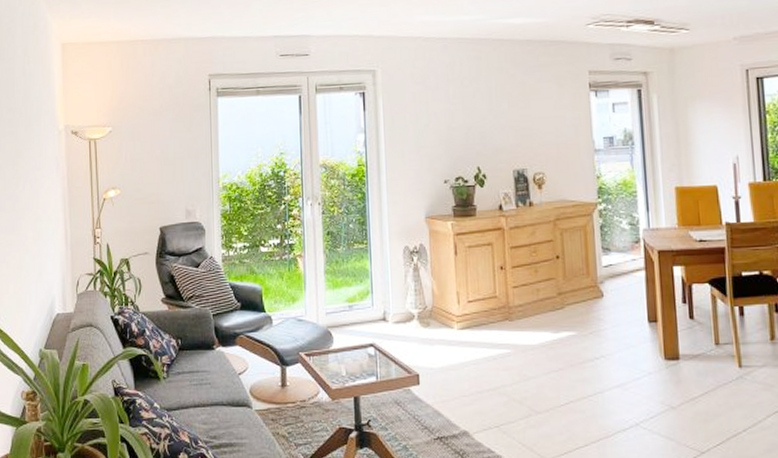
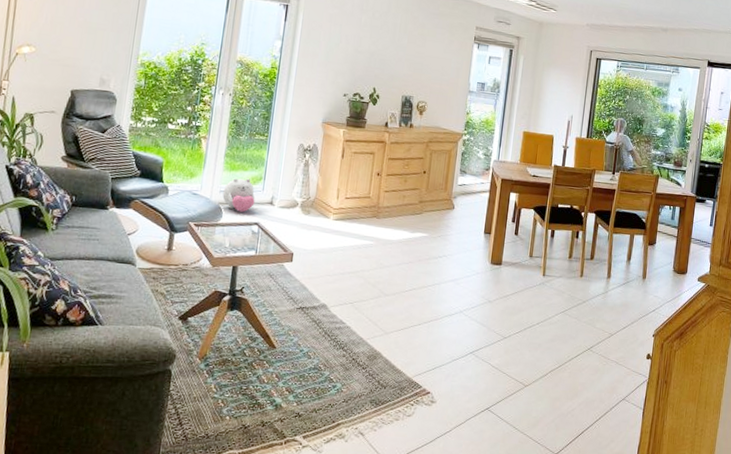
plush toy: none [329,294,366,334] -> present [222,178,256,213]

